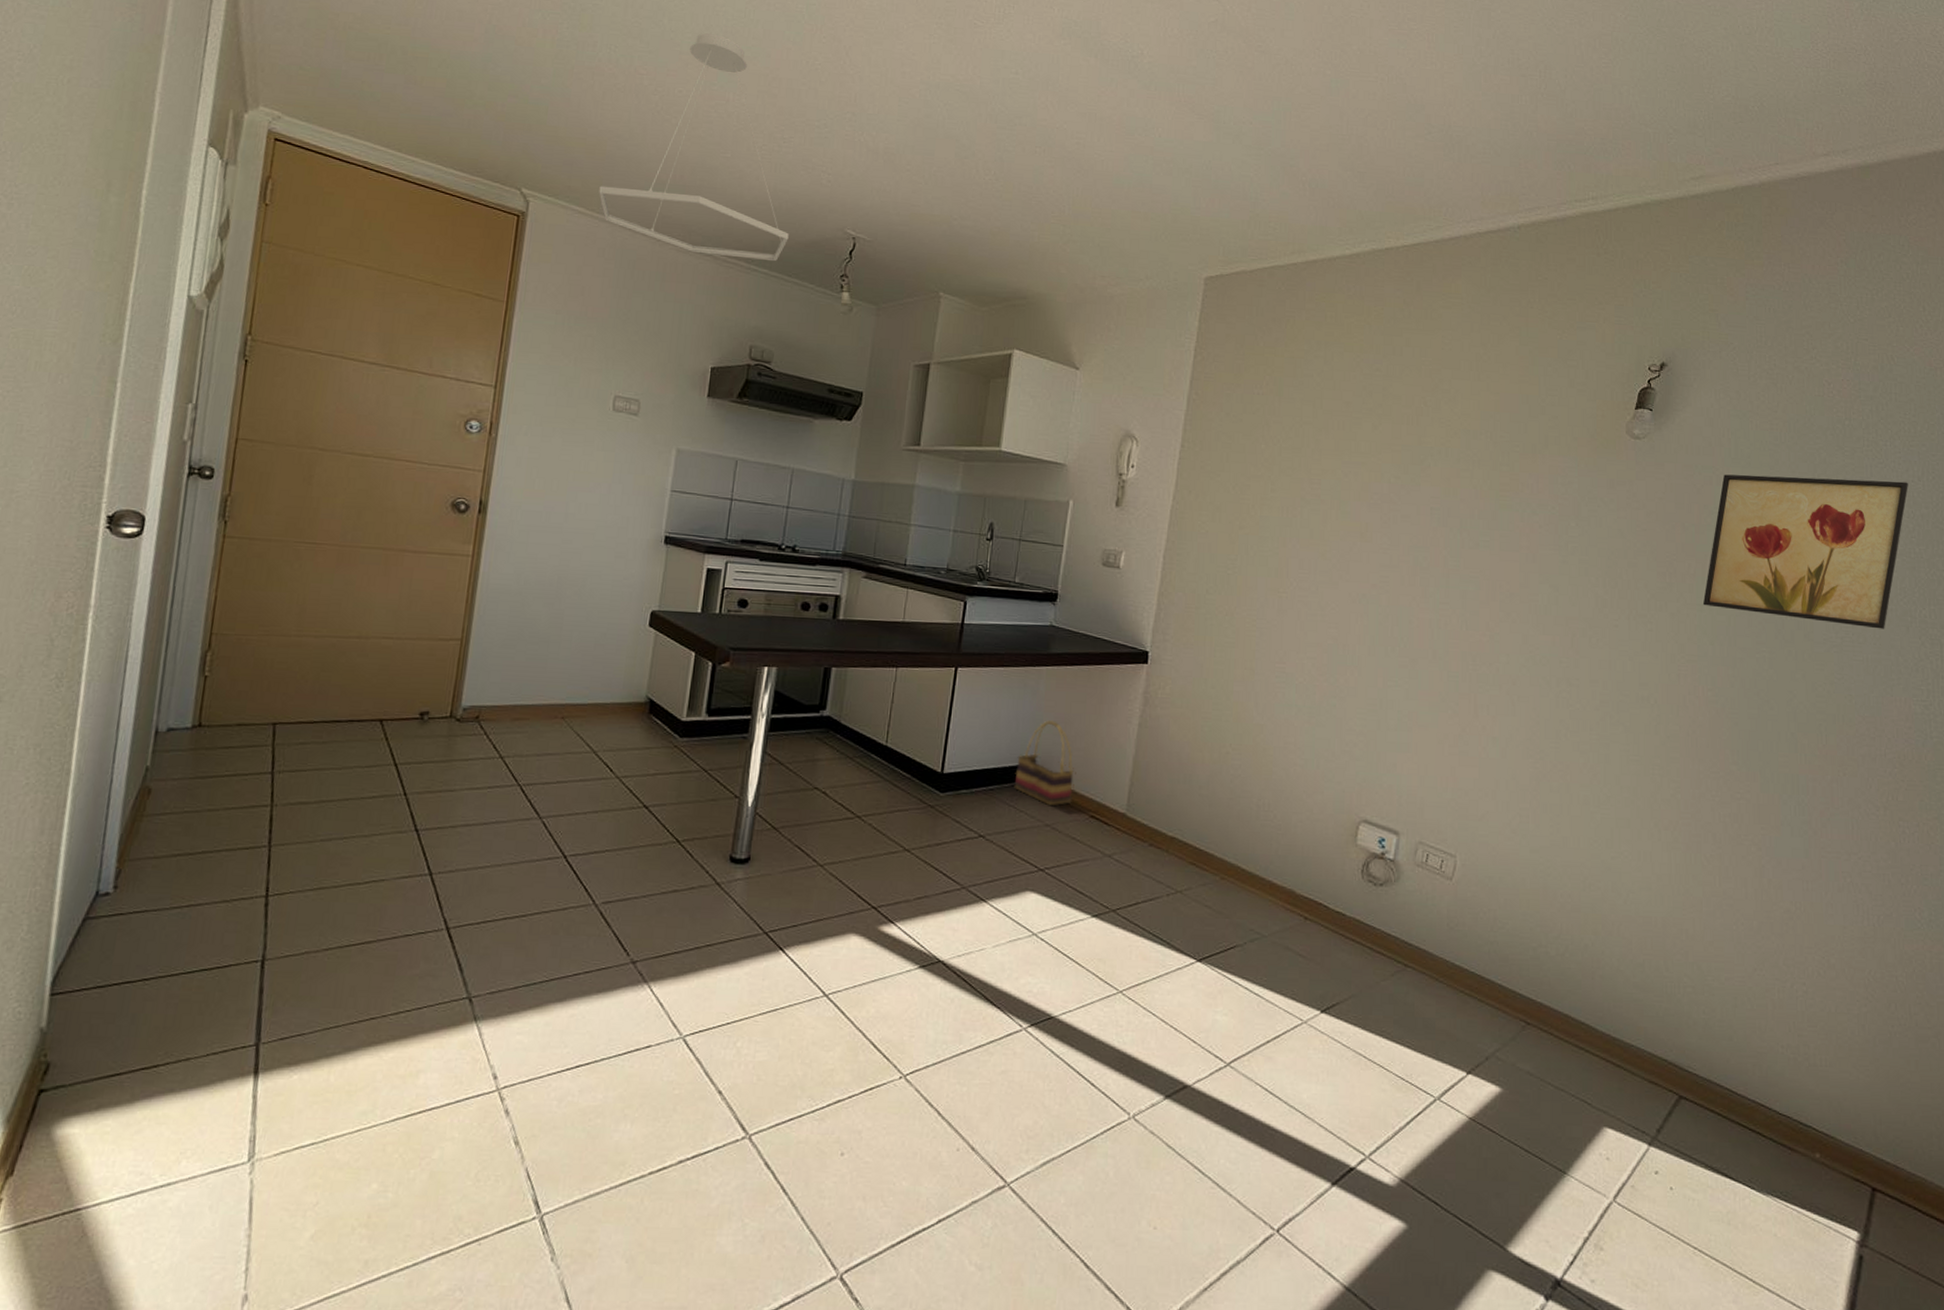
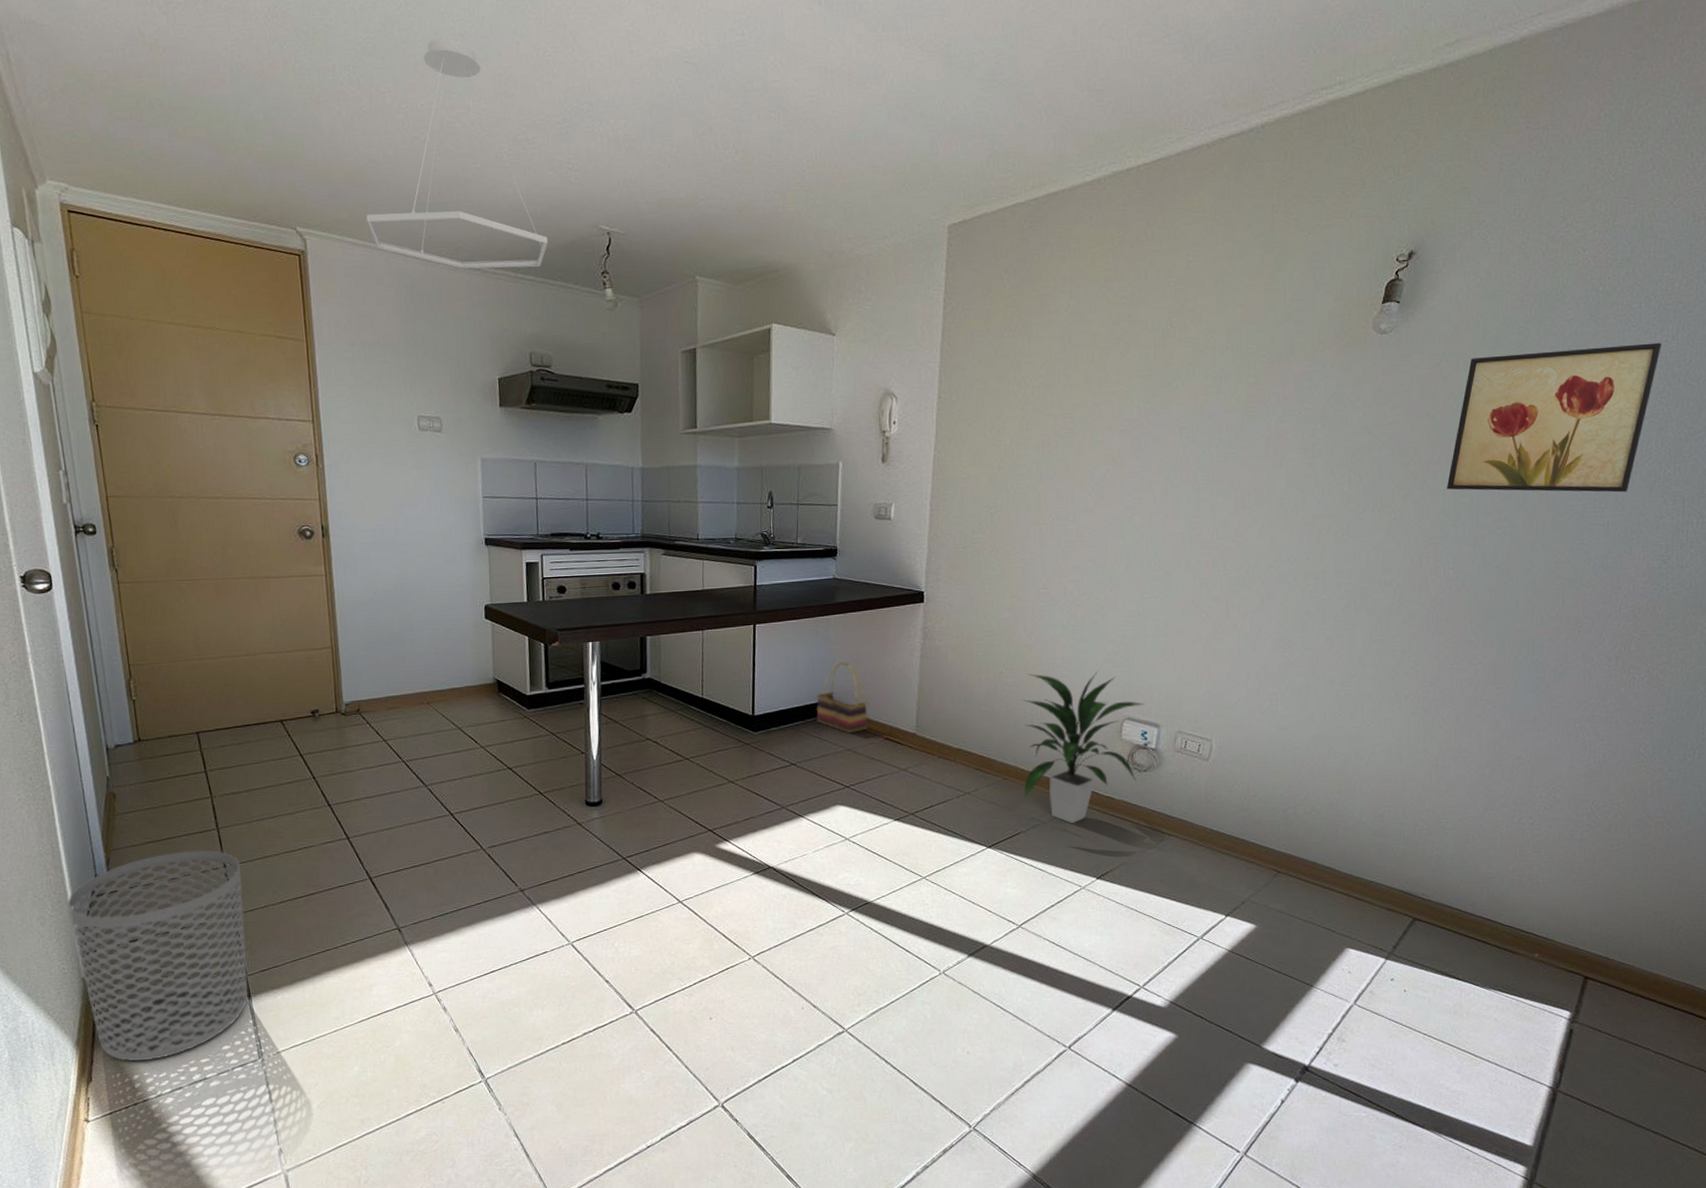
waste bin: none [37,870,288,1152] -> present [67,850,249,1062]
indoor plant: none [1242,757,1385,940] -> present [1021,670,1146,823]

